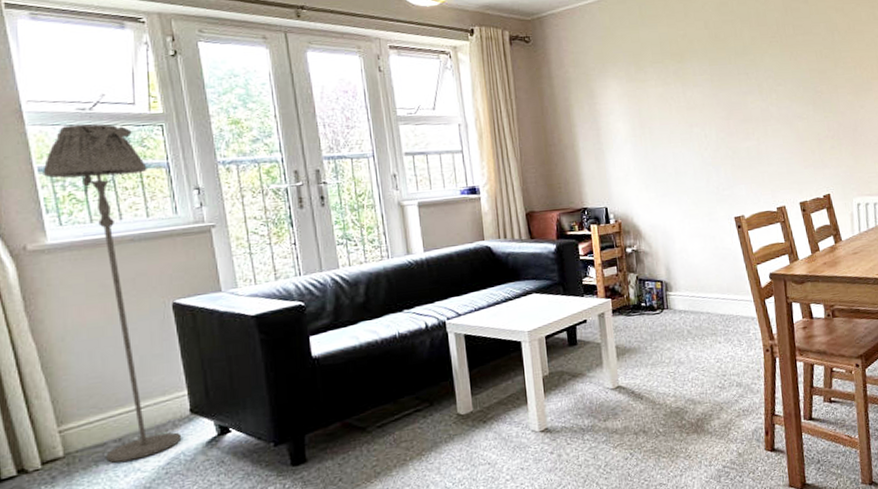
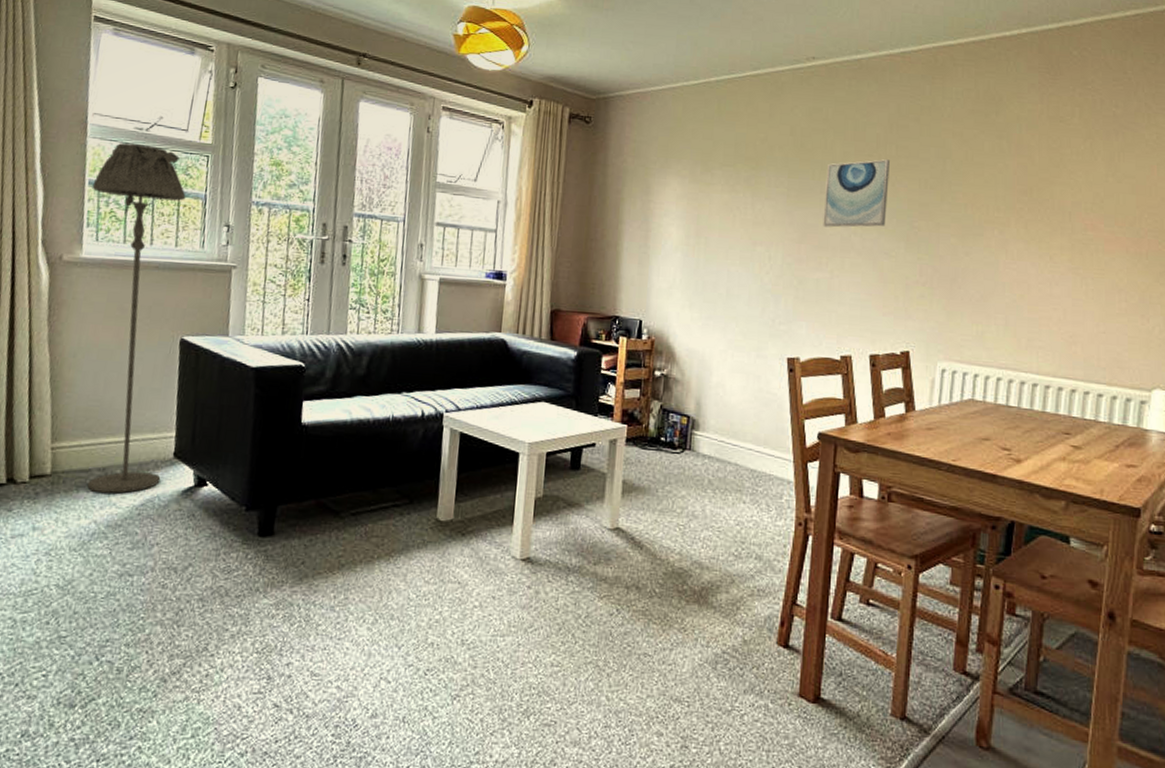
wall art: none [740,38,795,103] -> present [823,159,889,228]

